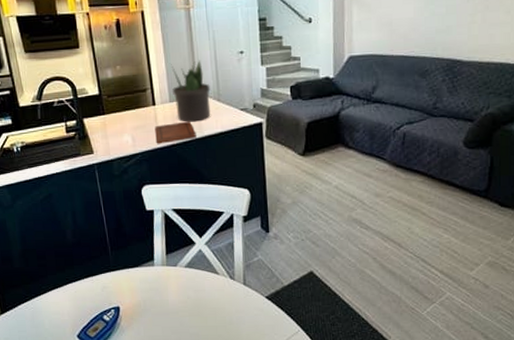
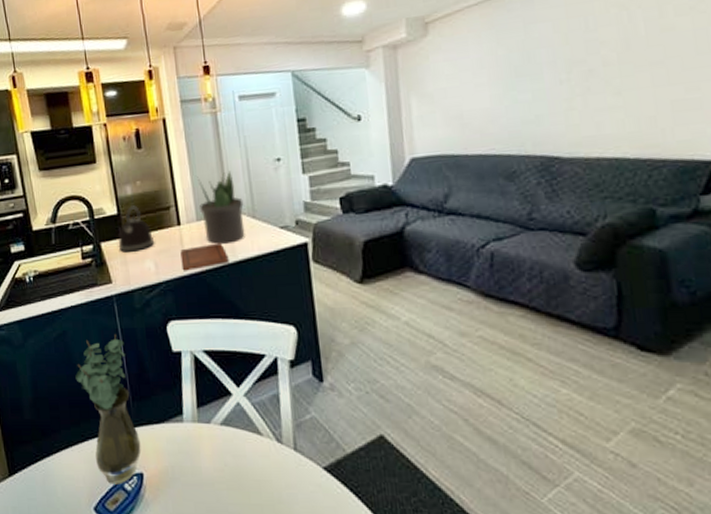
vase: none [60,196,118,316] -> present [75,334,141,485]
kettle: none [99,87,132,128] -> present [117,205,155,253]

